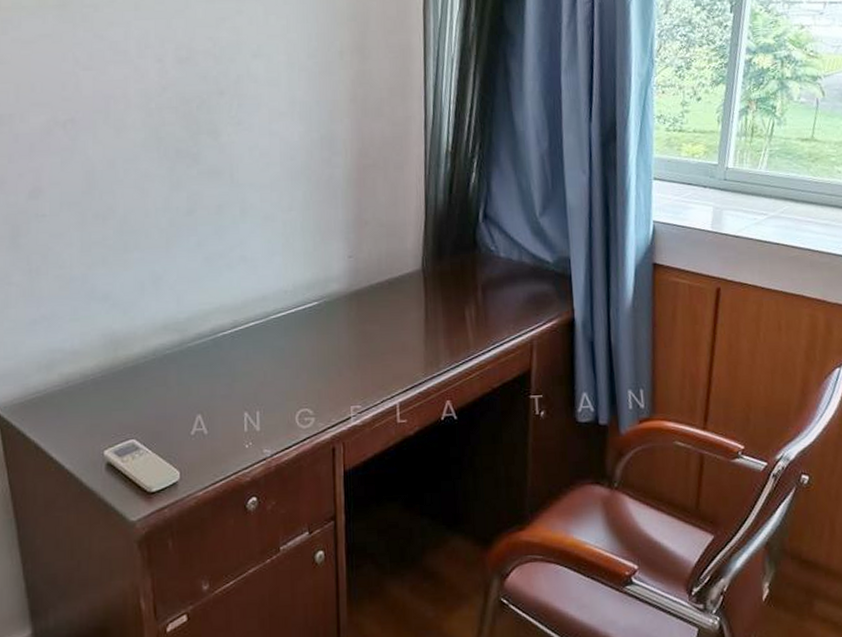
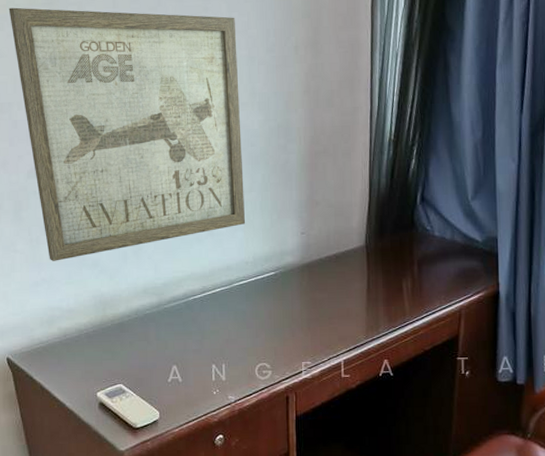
wall art: none [14,9,285,295] -> present [8,7,246,261]

